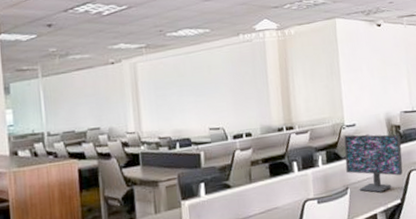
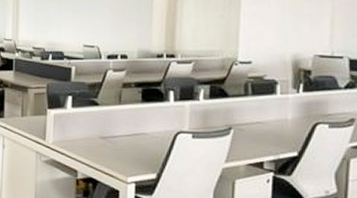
computer monitor: present [344,134,403,193] -> none [232,72,310,140]

